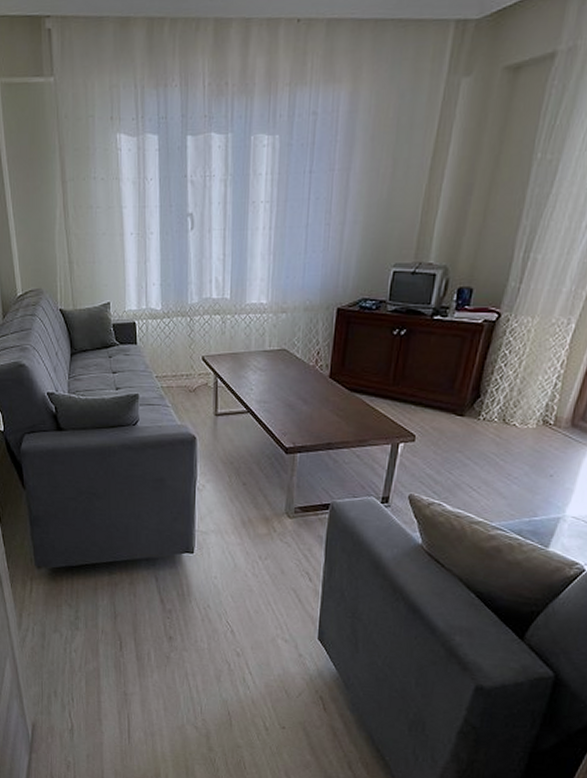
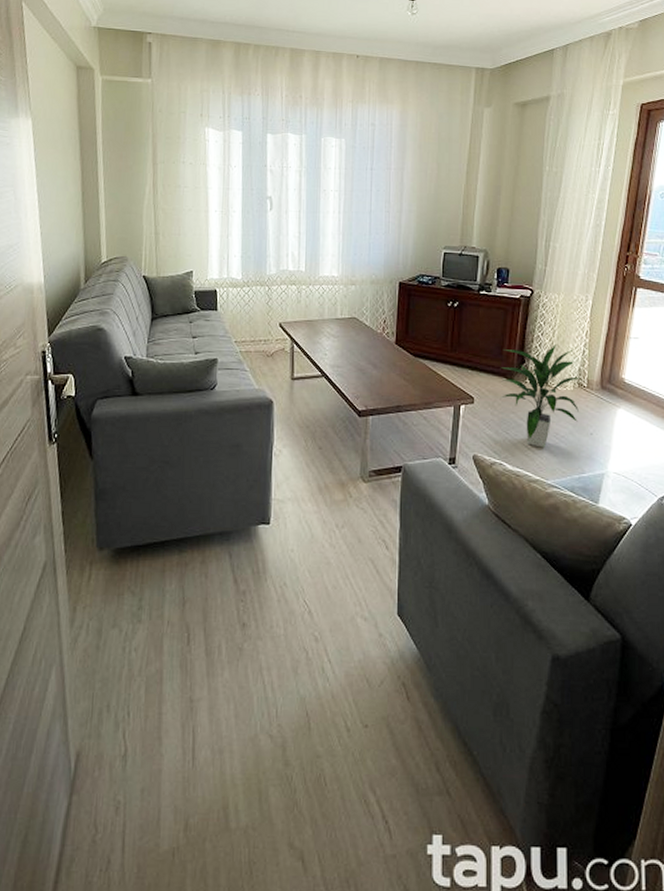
indoor plant: none [447,376,548,489] -> present [501,344,581,448]

